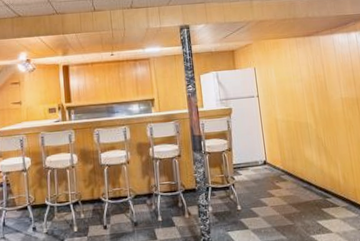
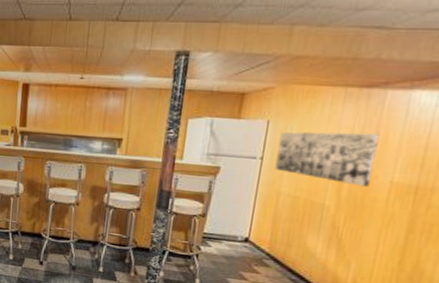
wall art: none [265,66,330,105] -> present [275,131,380,187]

